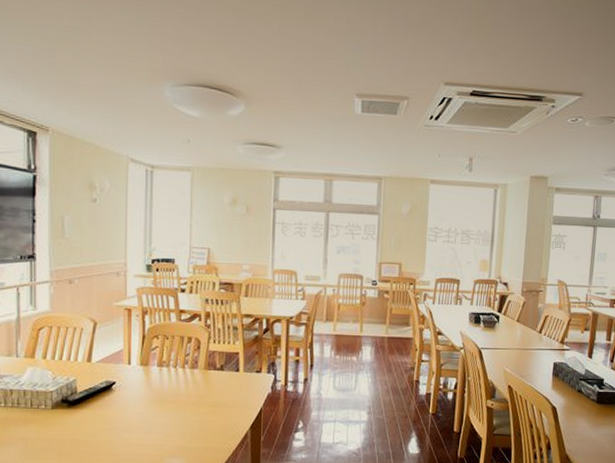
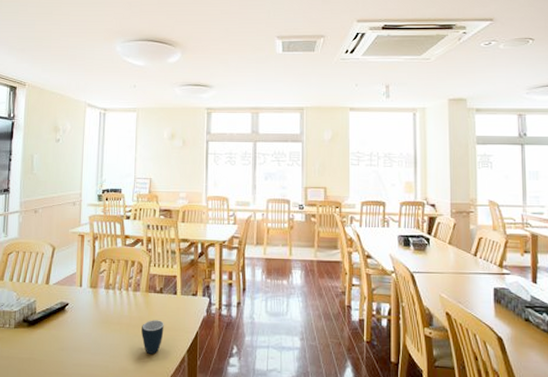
mug: none [200,397,225,431] -> present [141,320,164,354]

